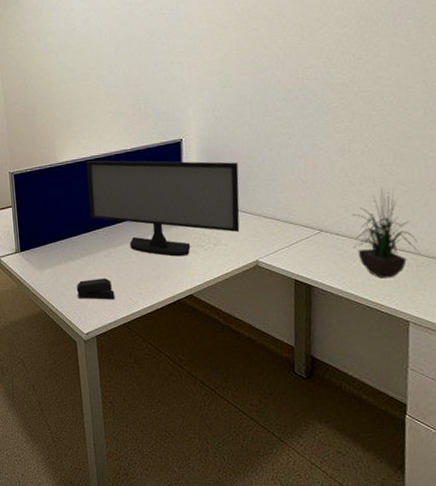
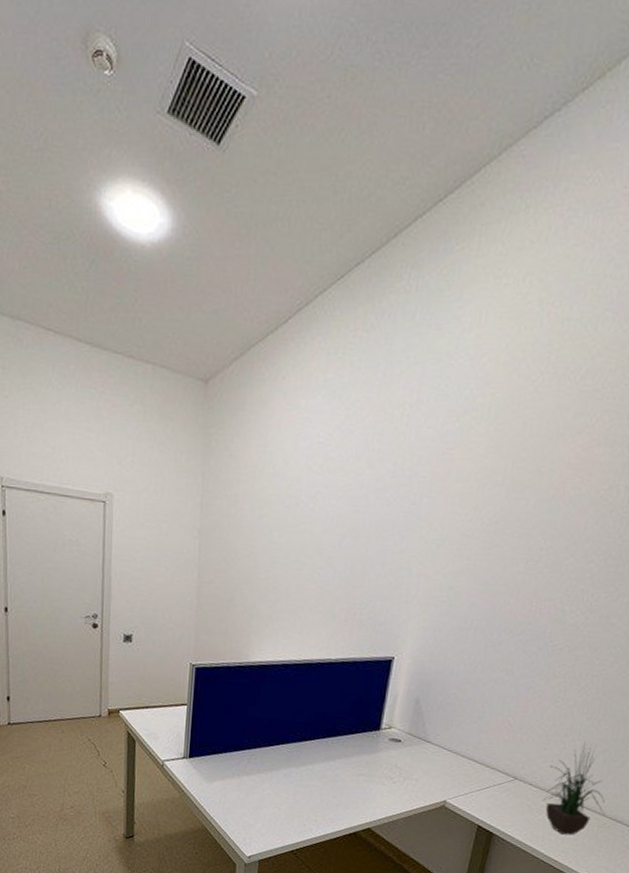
stapler: present [76,277,115,300] -> none [245,798,288,824]
computer monitor: present [86,160,240,257] -> none [275,665,447,787]

